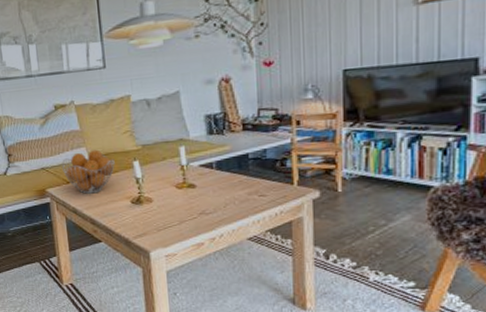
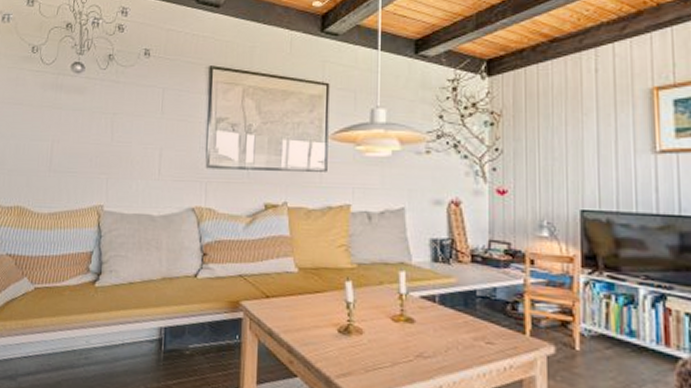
fruit basket: present [62,149,115,194] -> none [263,261,325,315]

